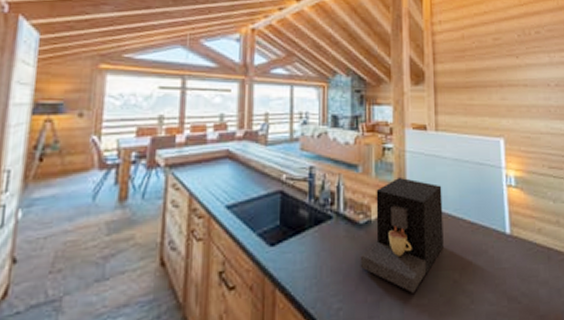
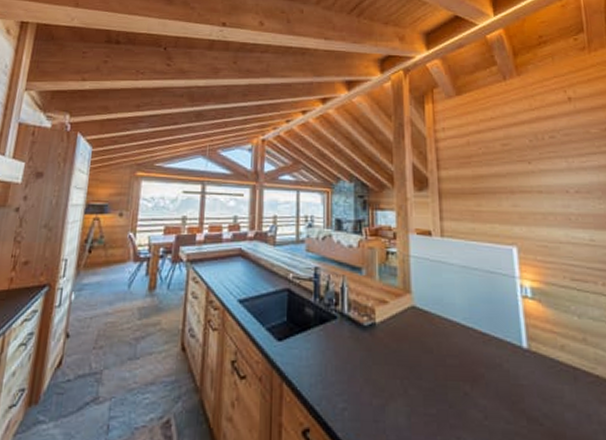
coffee maker: present [361,178,444,293] -> none [366,283,452,401]

